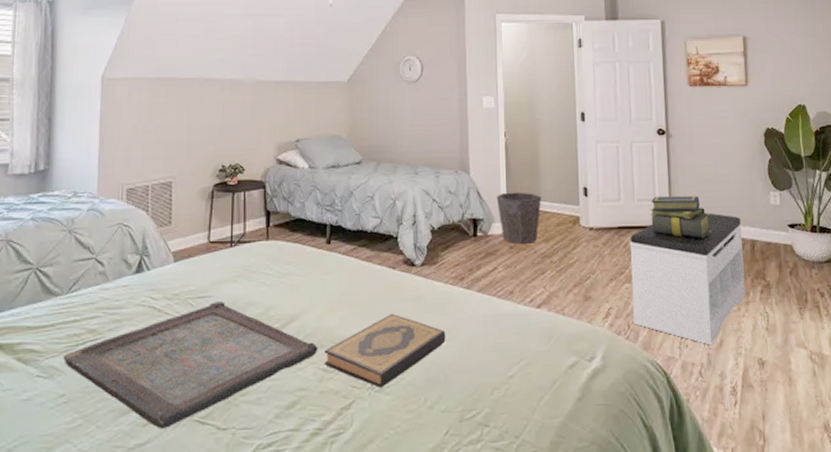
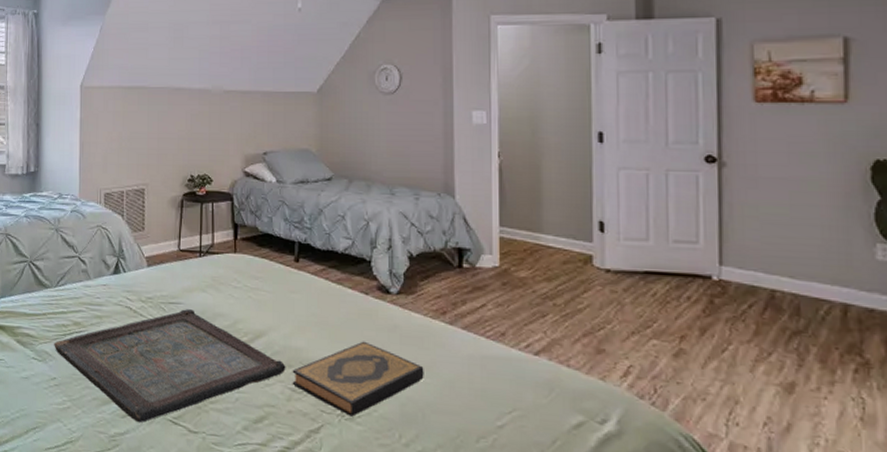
waste bin: present [496,192,541,244] -> none [486,221,543,282]
bench: present [629,213,746,346] -> none [660,264,830,429]
stack of books: present [649,195,711,238] -> none [689,238,781,295]

